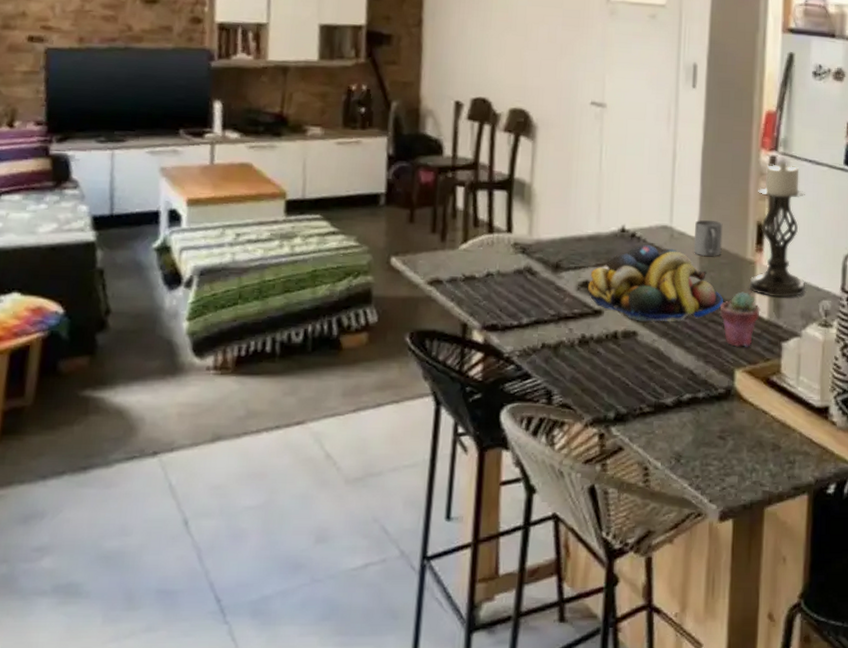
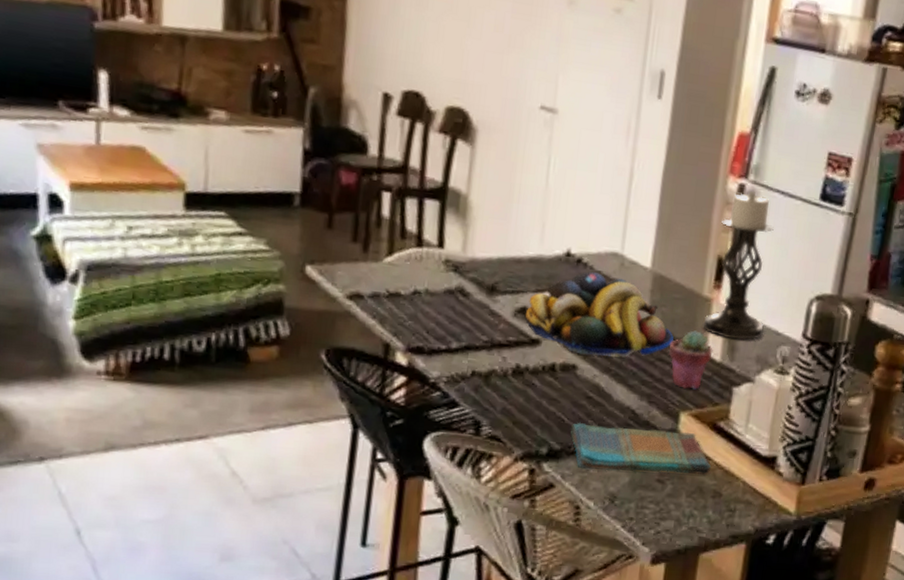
dish towel: none [634,385,768,431] -> present [570,422,711,476]
mug: present [694,219,723,257] -> none [645,249,680,290]

